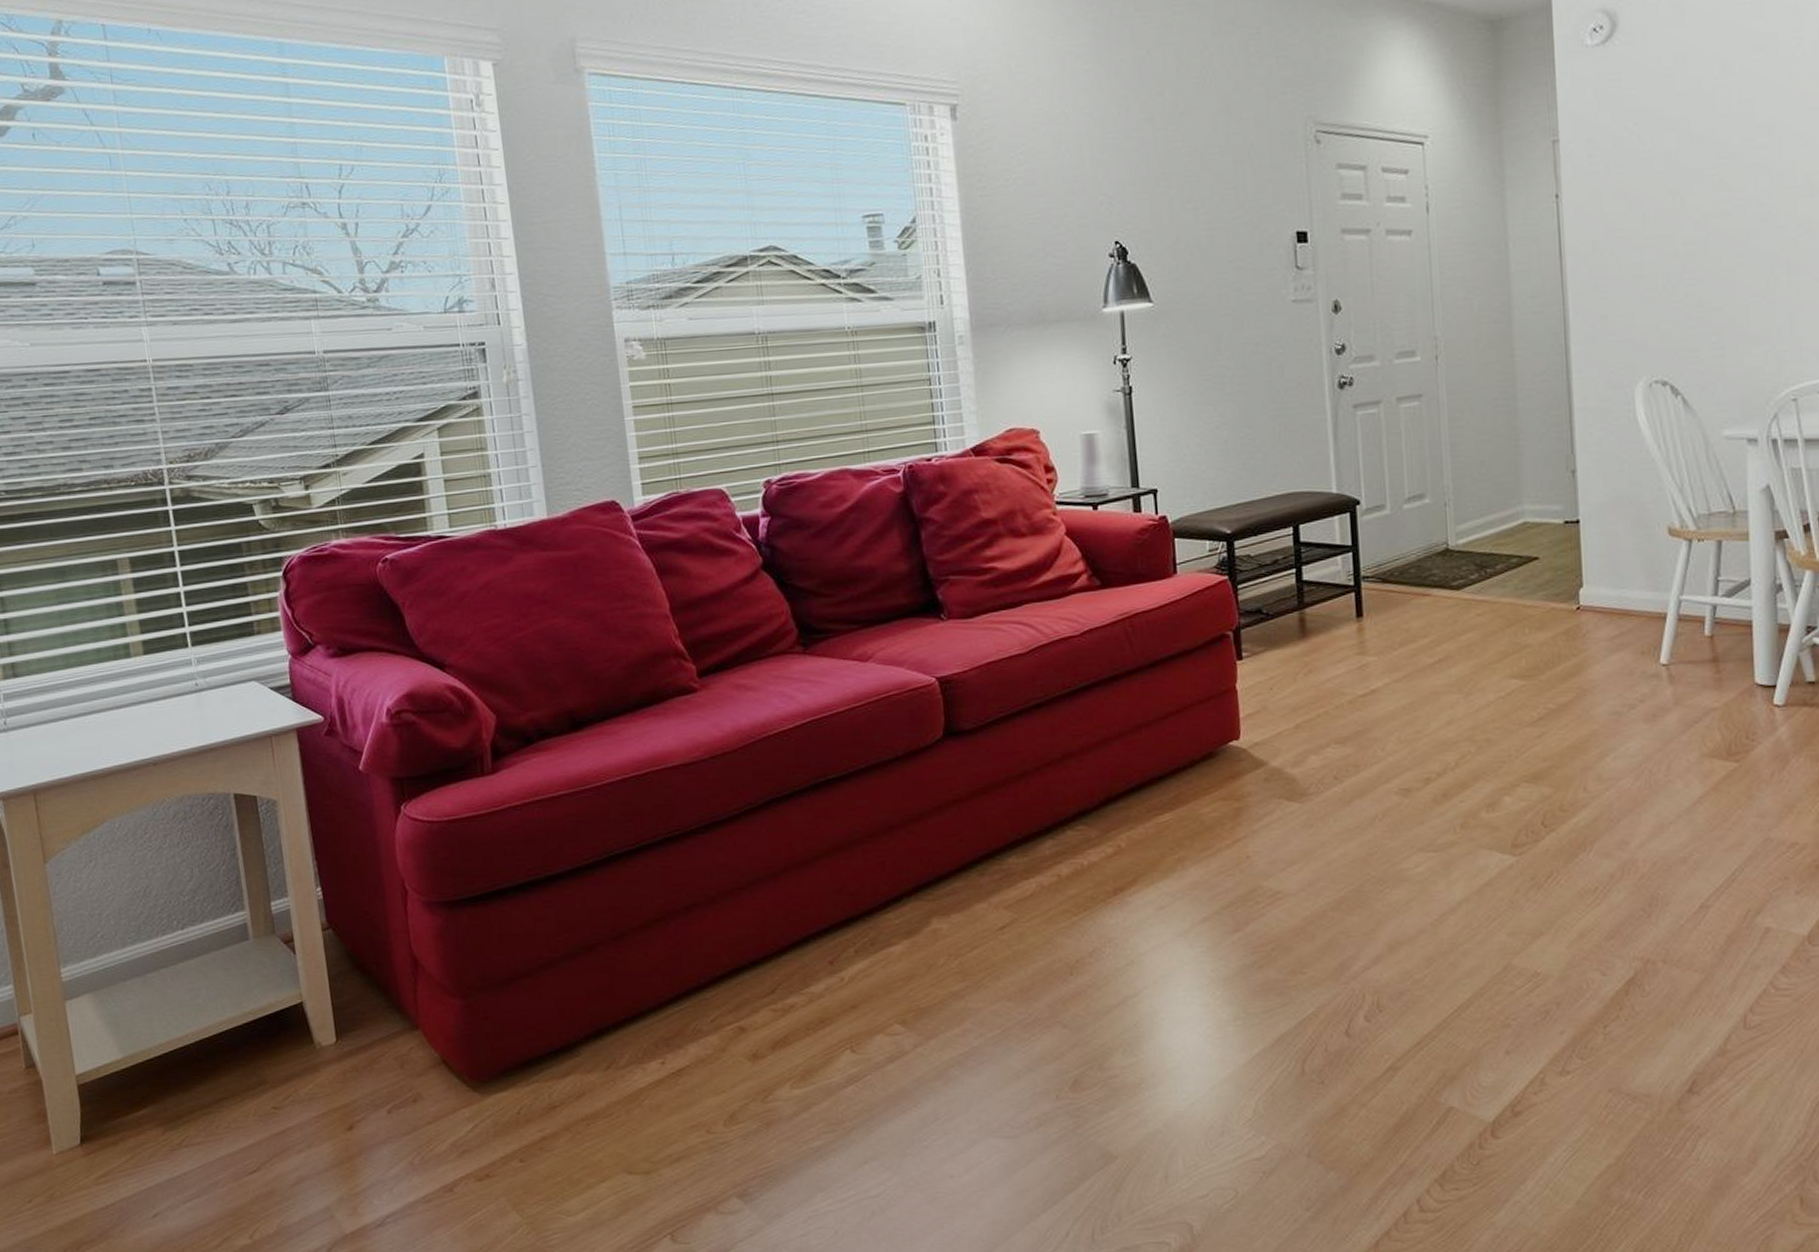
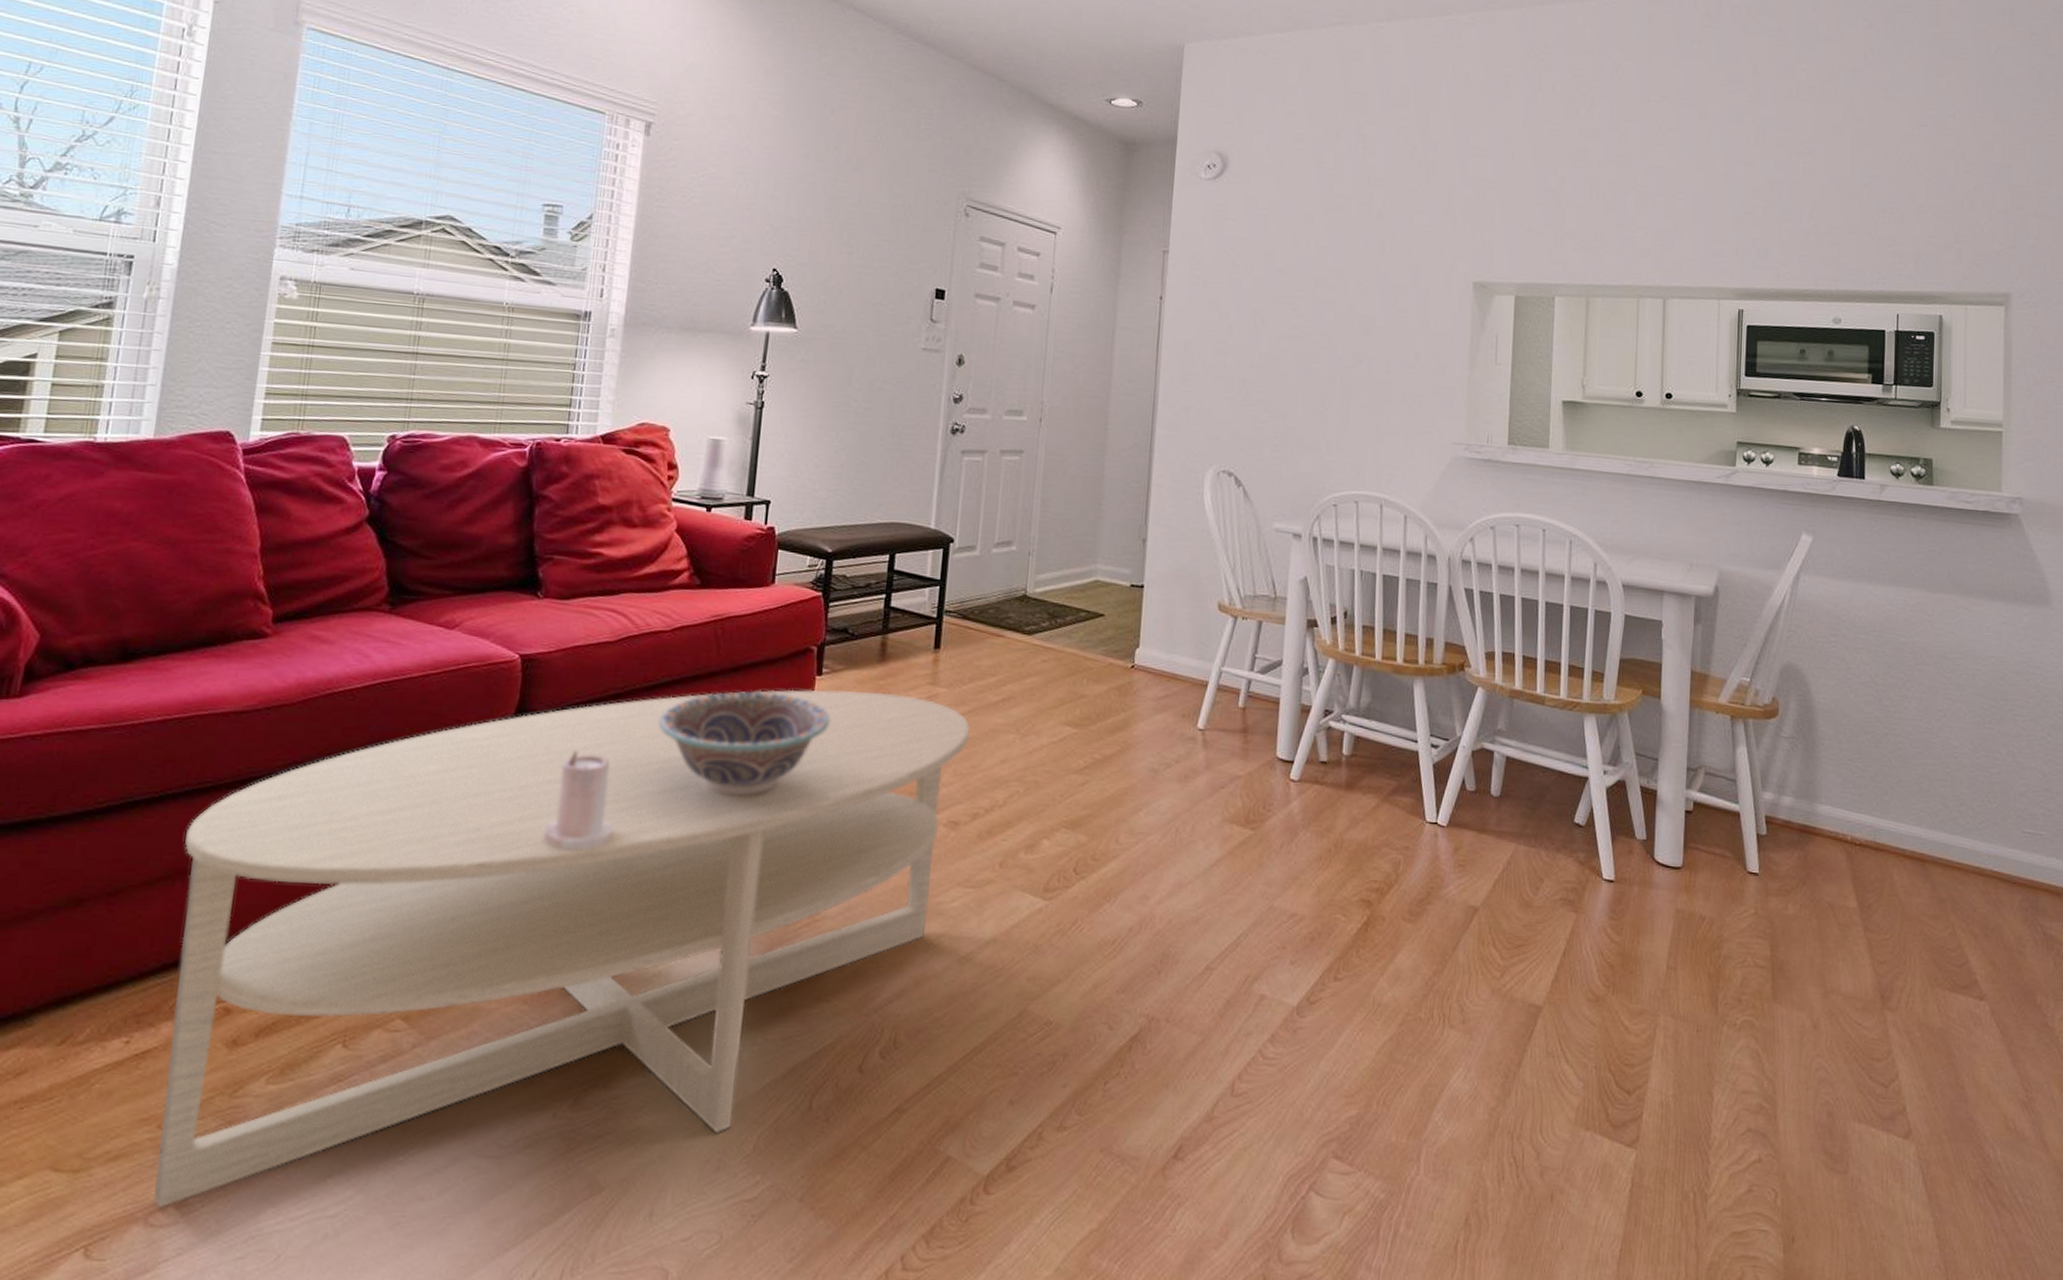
coffee table: none [668,668,1409,1199] -> present [154,689,970,1208]
candle: none [994,763,1063,858] -> present [543,750,615,851]
decorative bowl: none [1085,683,1258,789] -> present [659,690,830,796]

